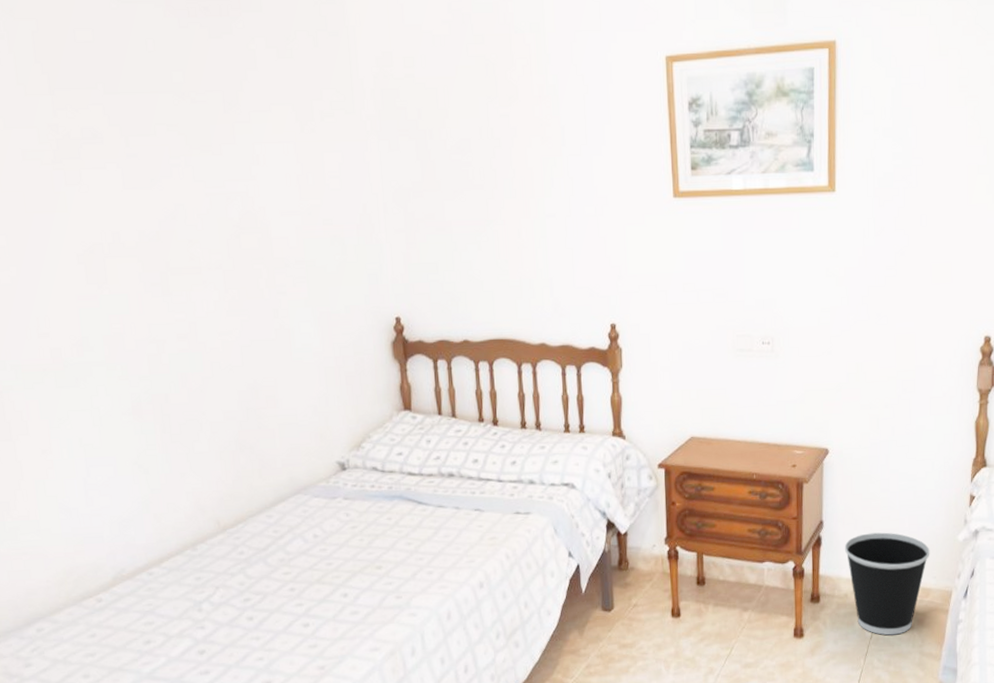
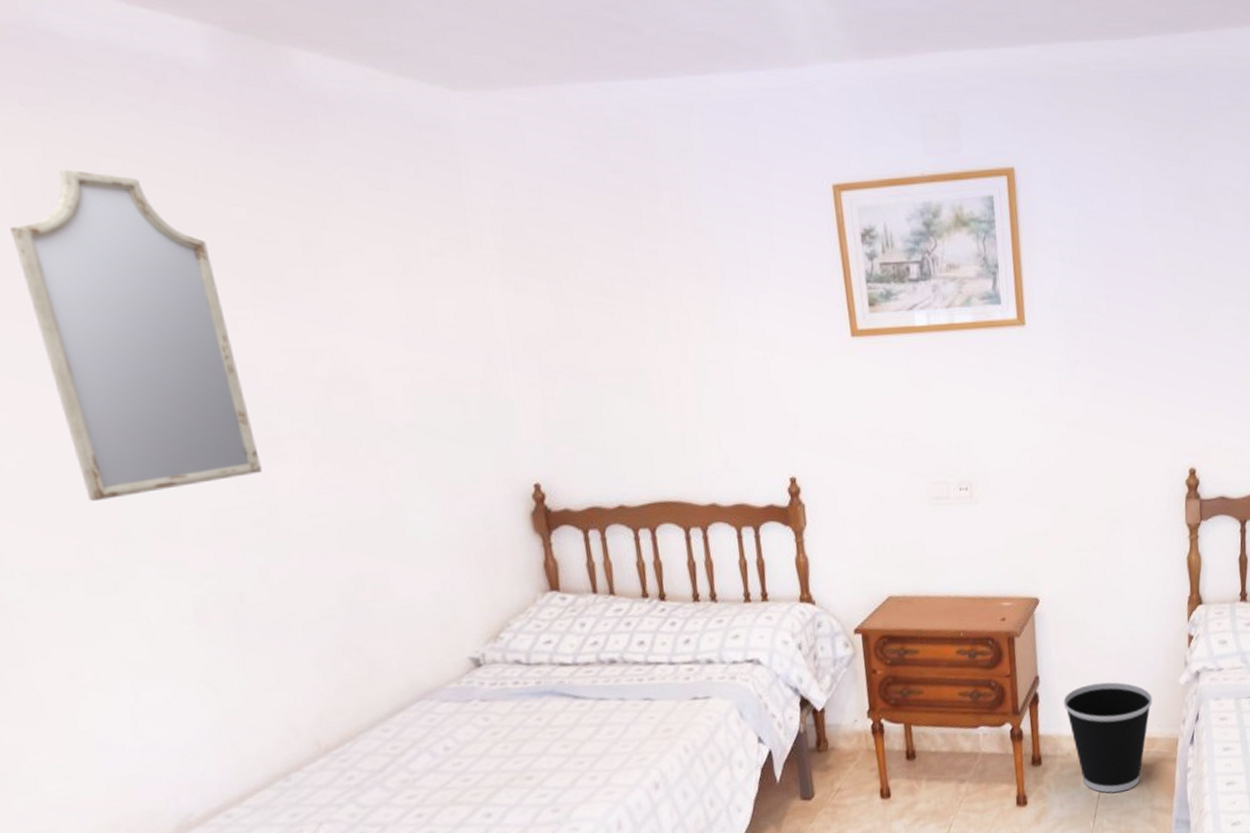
home mirror: none [11,40,186,312] -> present [10,170,262,501]

